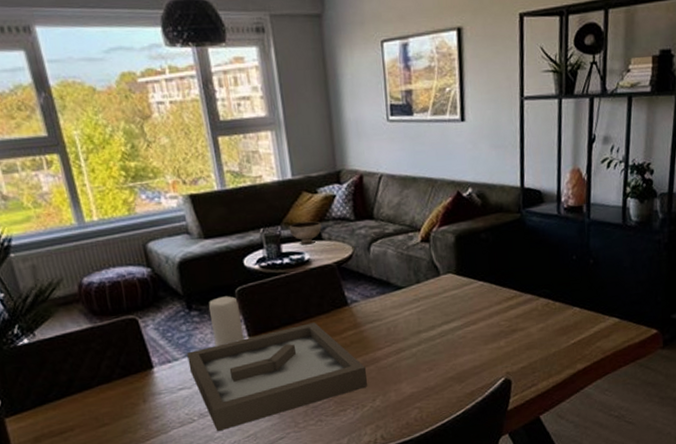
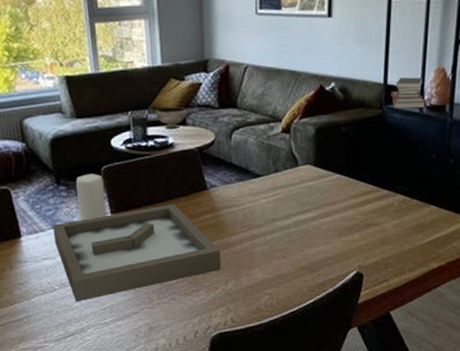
books: none [528,178,563,212] -> present [391,77,426,109]

